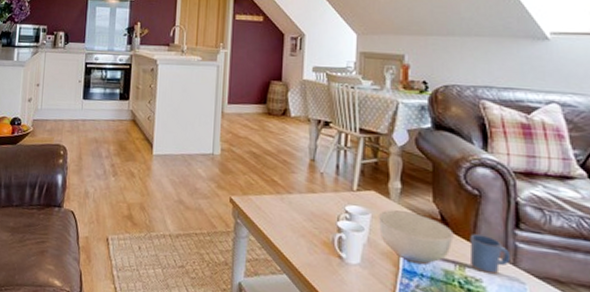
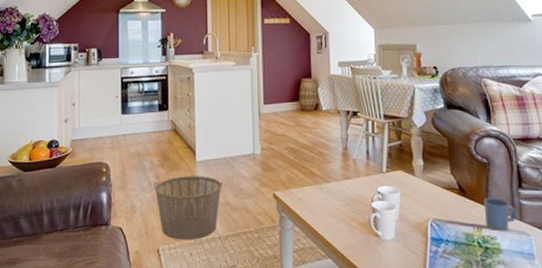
basket: none [108,167,179,234] -> present [154,176,224,240]
bowl: present [378,210,454,265] -> none [406,186,471,232]

